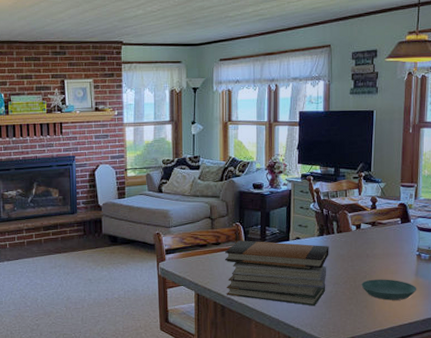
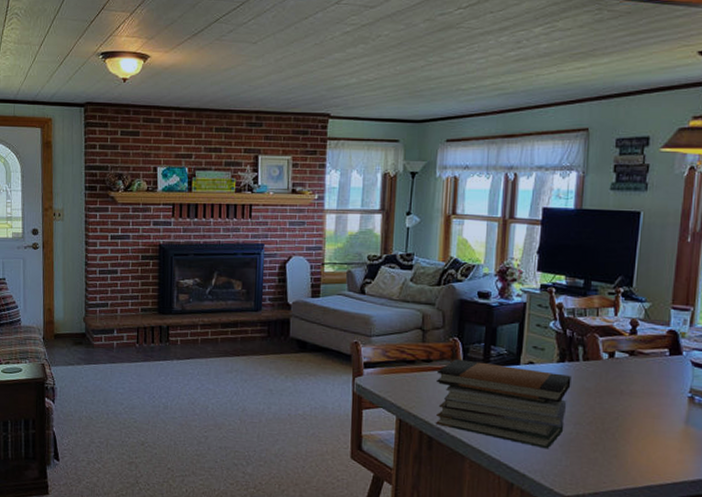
saucer: present [361,279,417,300] -> none [611,422,687,453]

